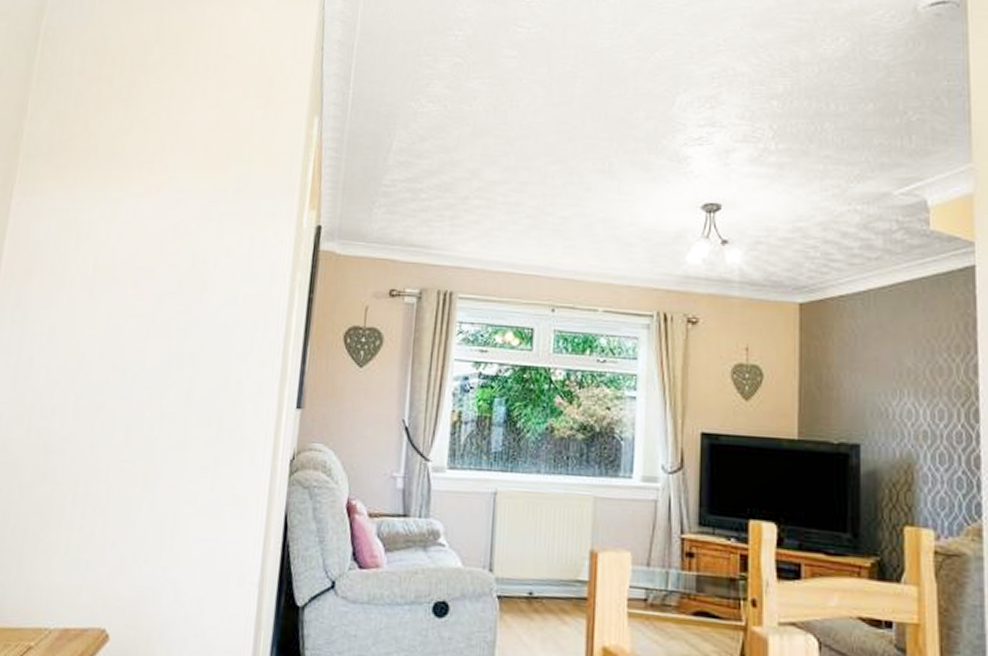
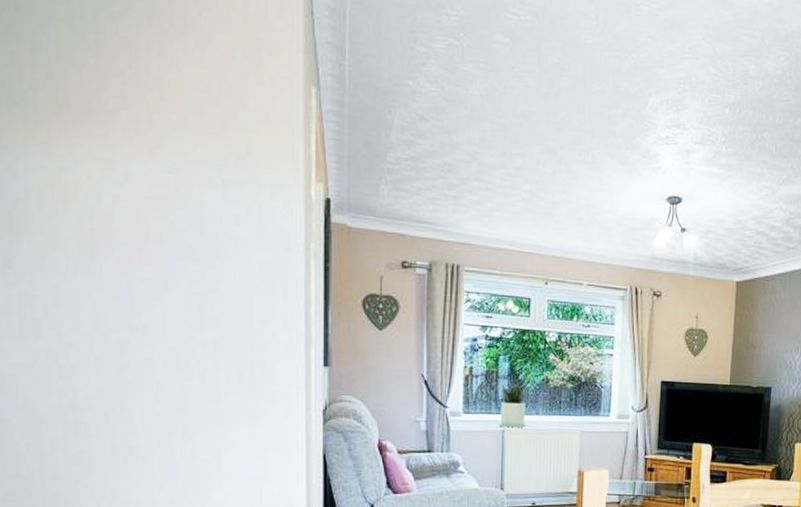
planter: none [489,433,526,491] -> present [498,384,528,428]

